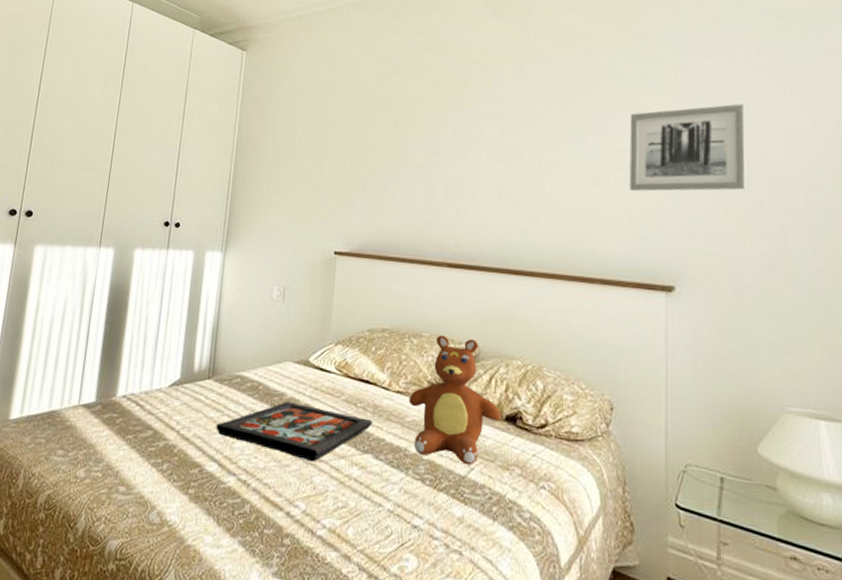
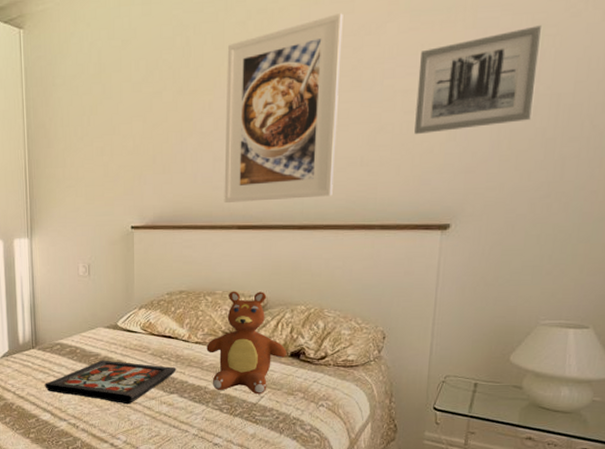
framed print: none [434,72,554,243] -> present [224,13,343,202]

